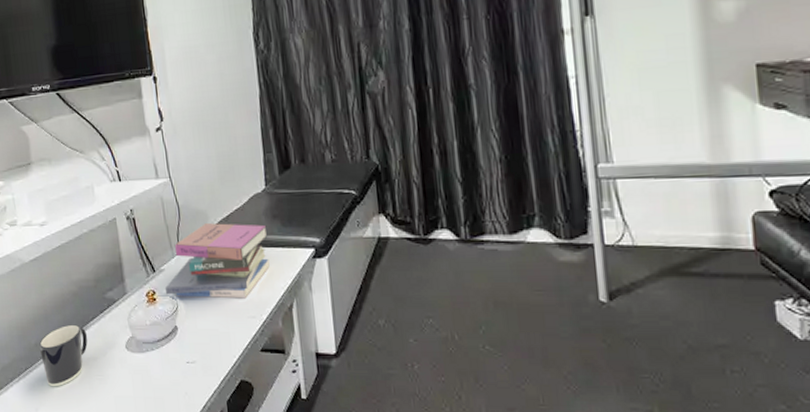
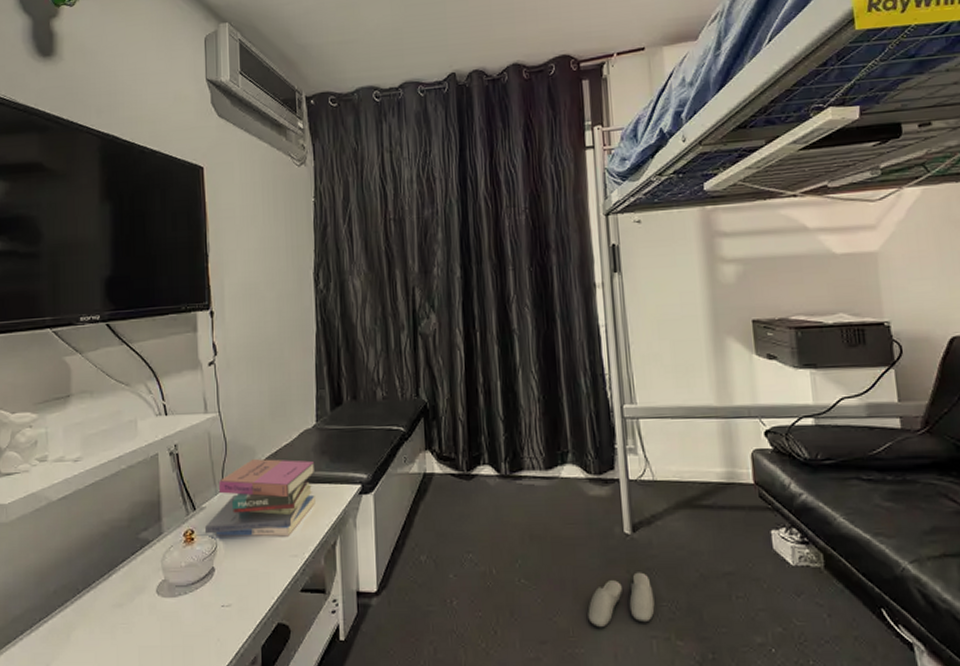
mug: present [38,324,88,387] -> none [58,568,115,639]
slippers: none [559,342,635,398] -> present [588,572,655,628]

